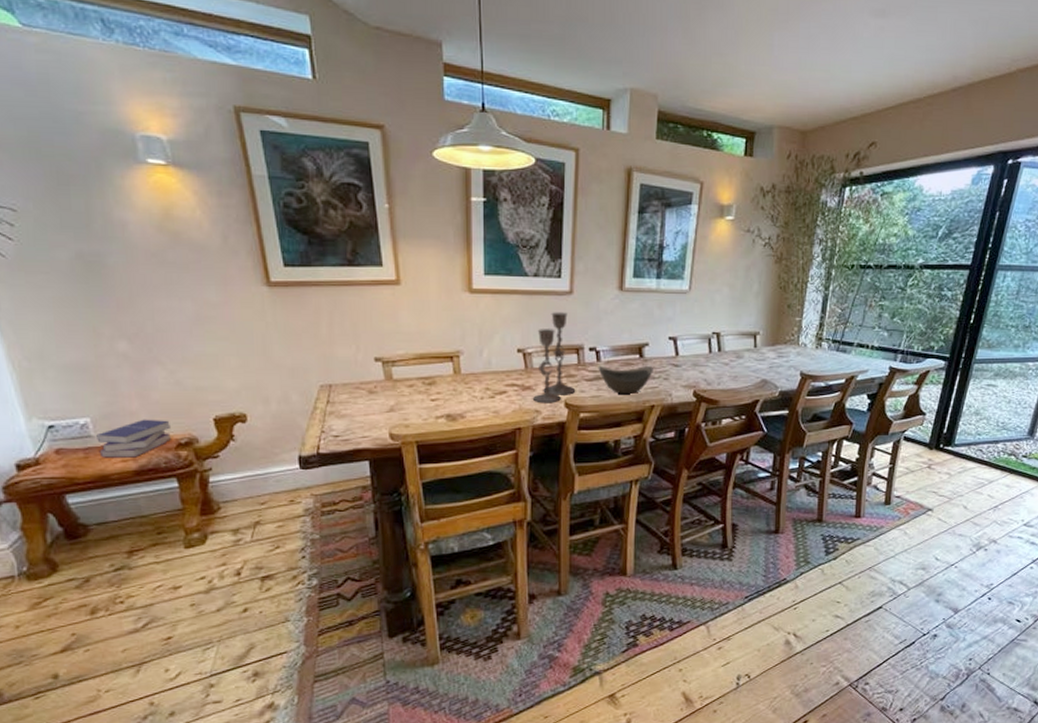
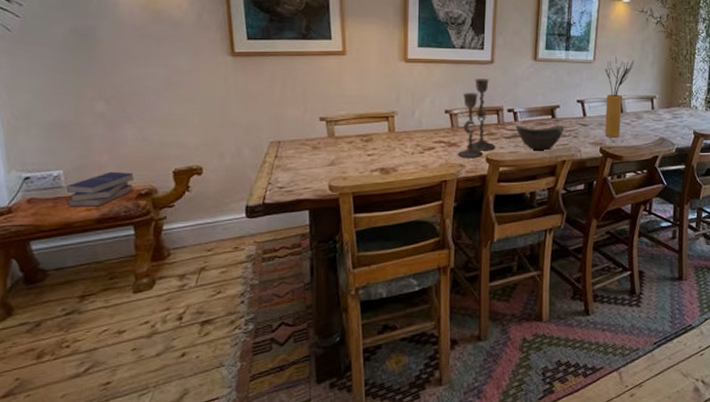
vase: none [700,286,736,380] -> present [604,57,634,138]

